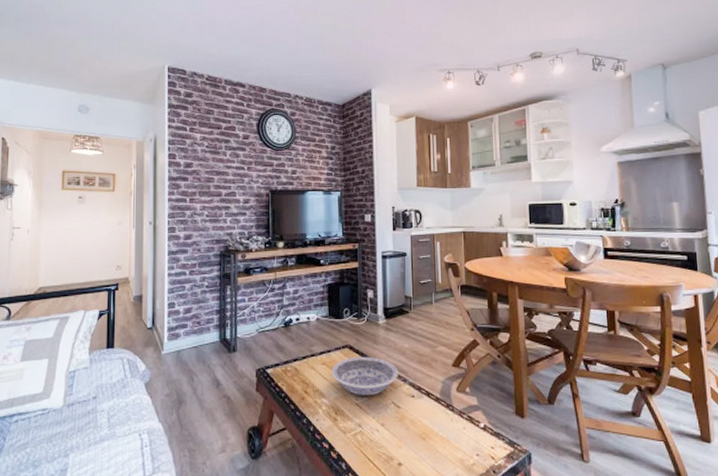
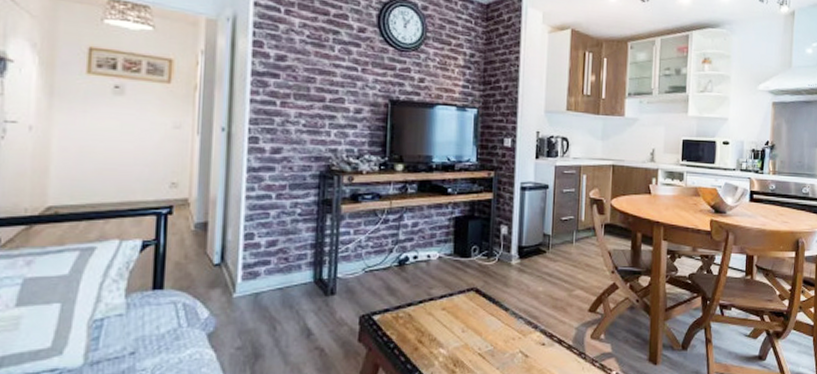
bowl: present [331,357,398,396] -> none [452,302,529,345]

